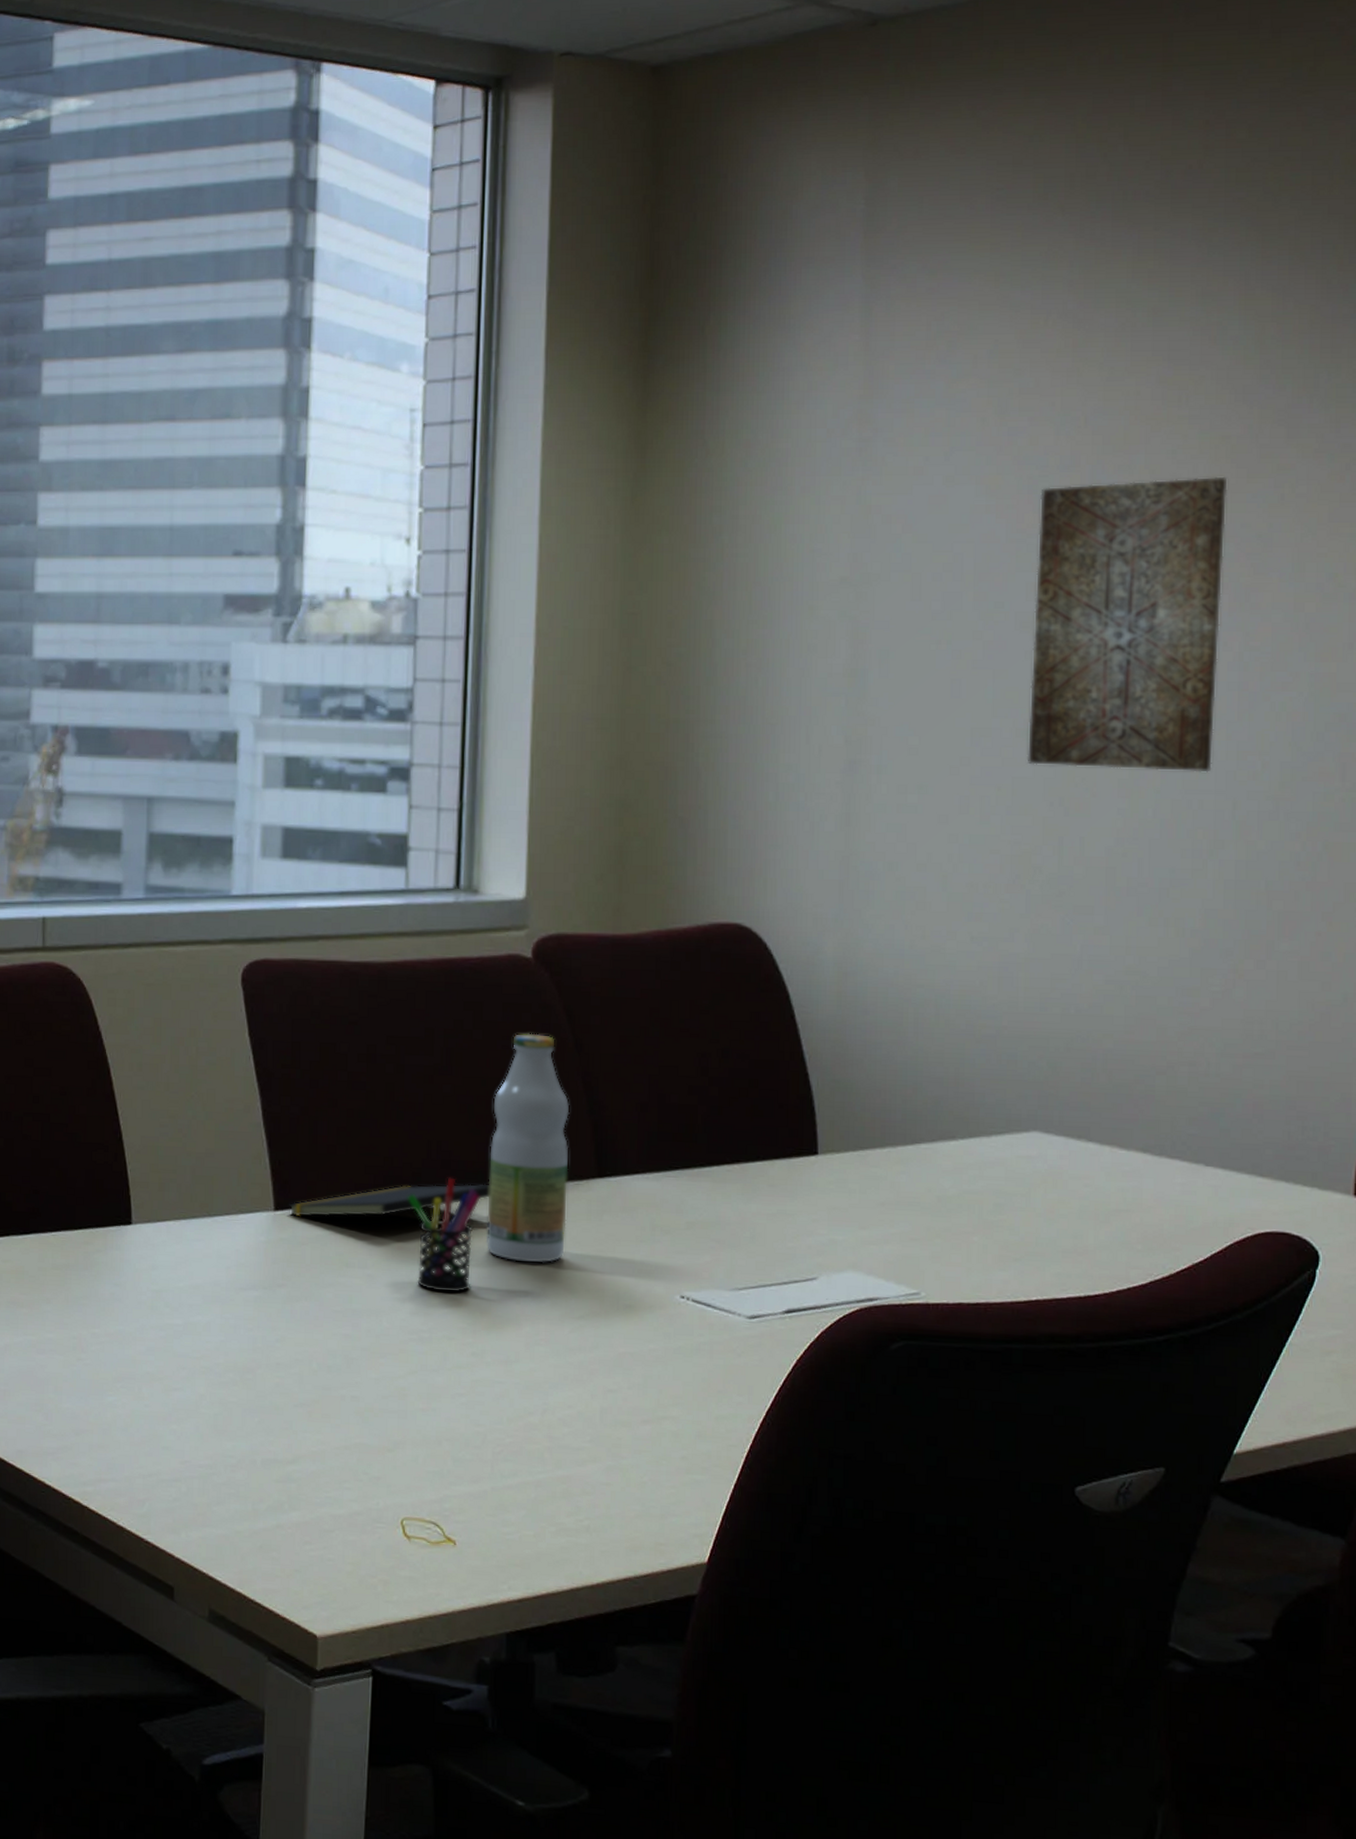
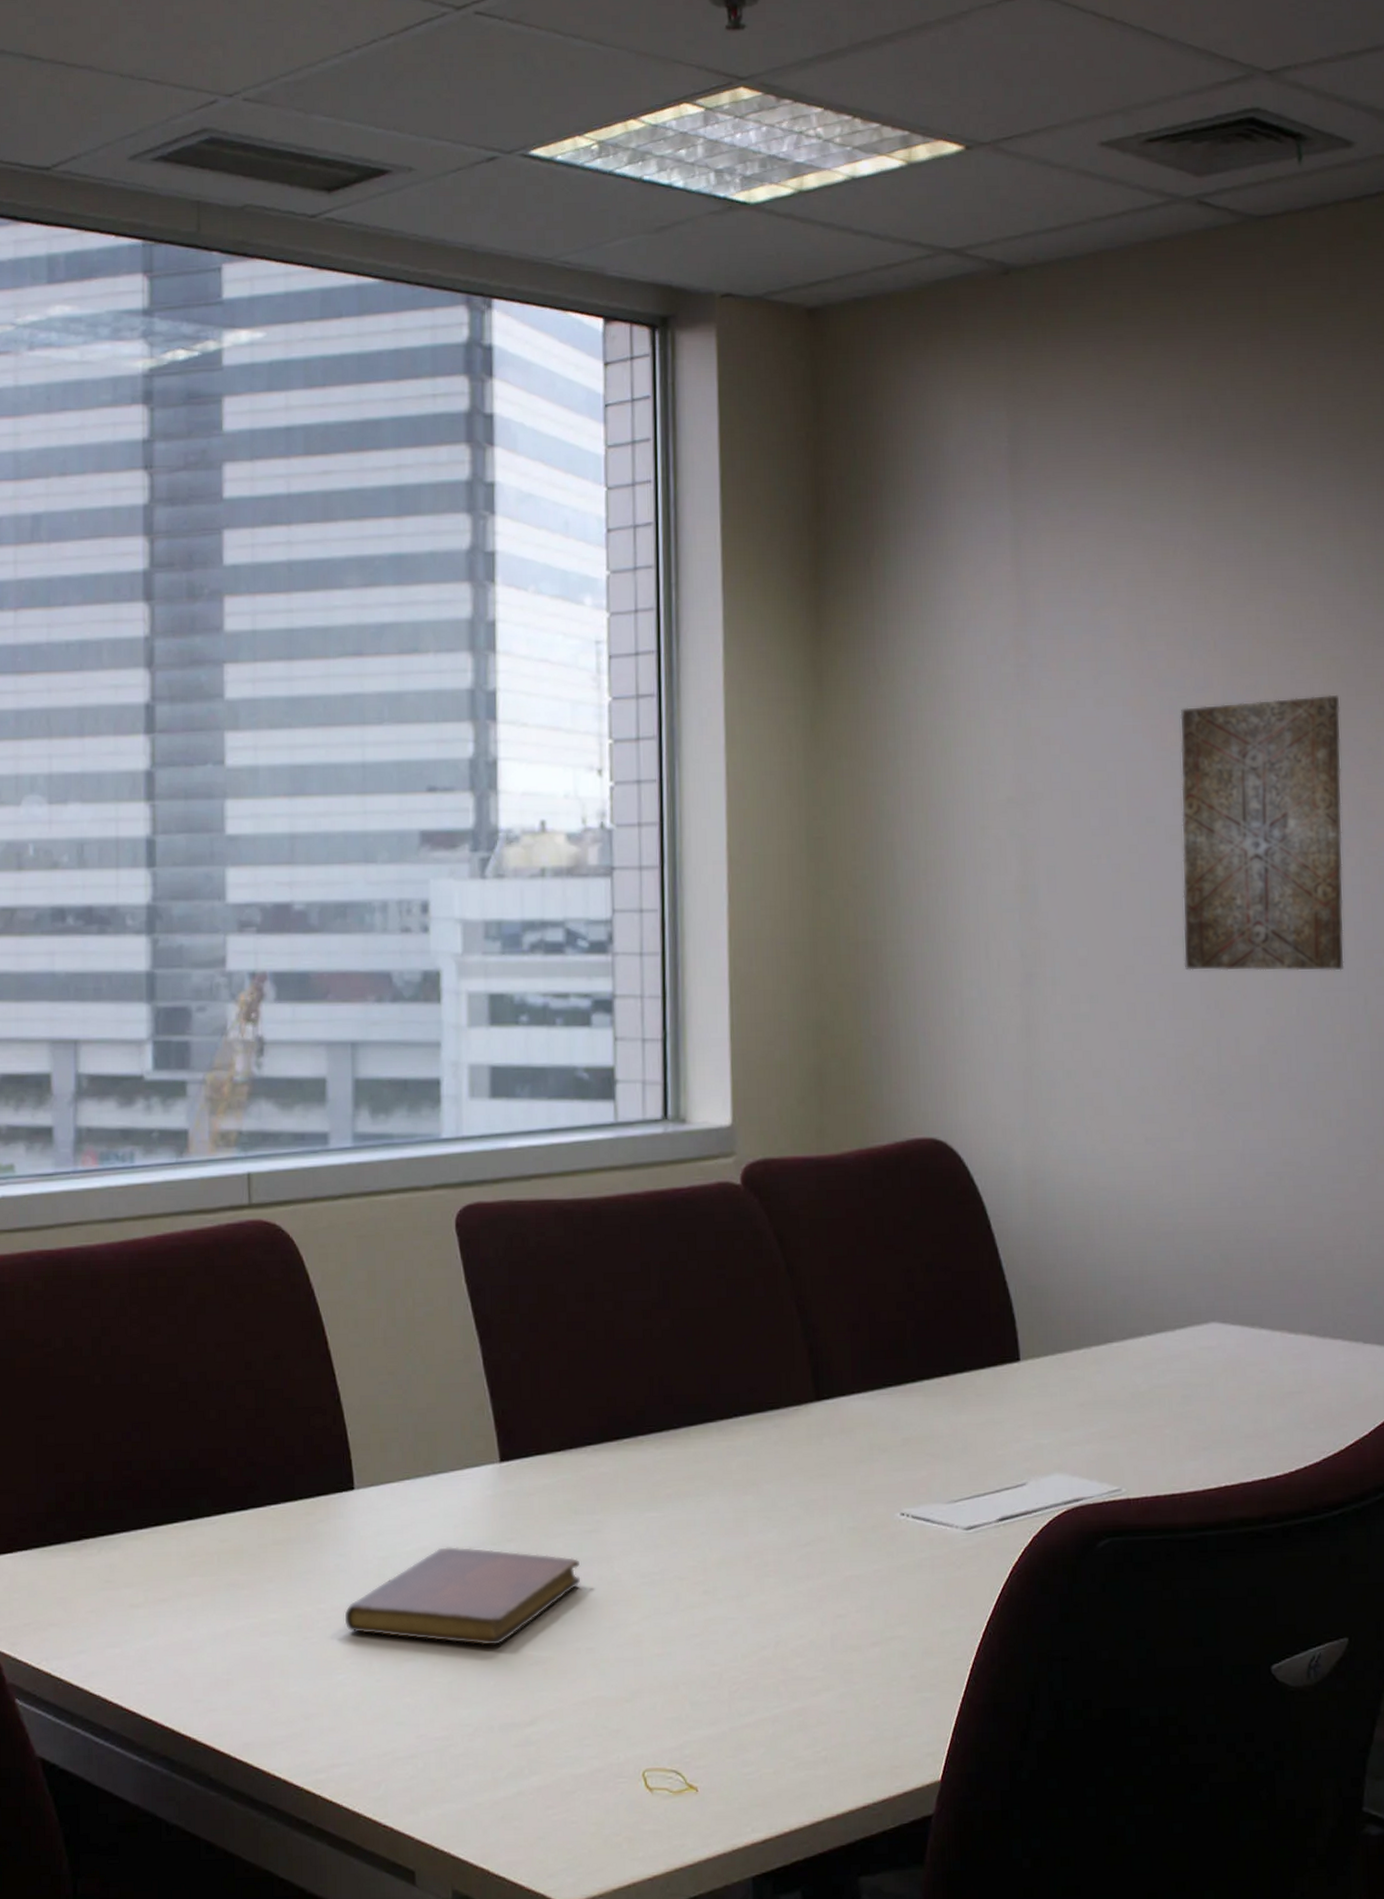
notebook: none [117,1286,349,1384] -> present [344,1547,581,1646]
notepad: present [288,1183,490,1217] -> none [513,1417,713,1467]
pen holder: present [407,1177,482,1292] -> none [632,1413,705,1531]
bottle: present [486,1033,570,1263] -> none [710,1260,788,1493]

